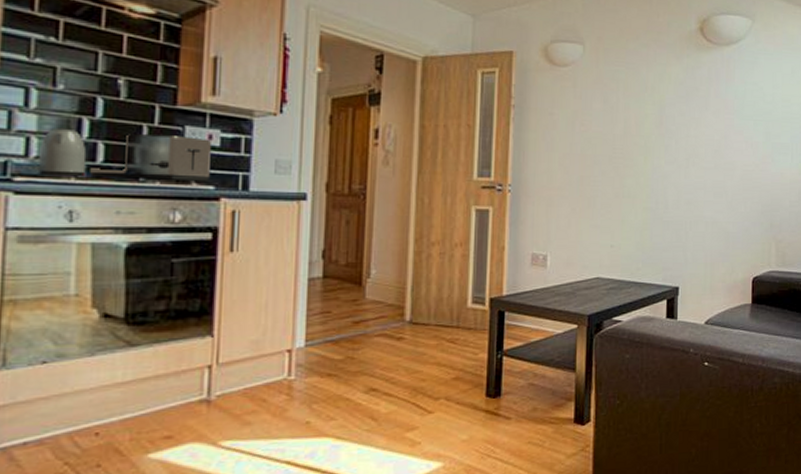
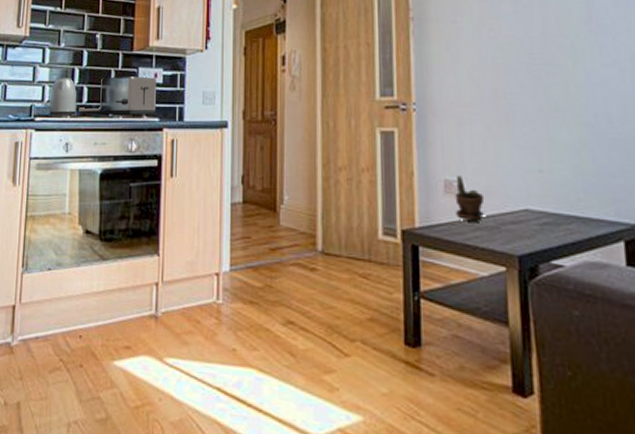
potted plant: none [540,249,565,289] -> present [455,174,485,222]

